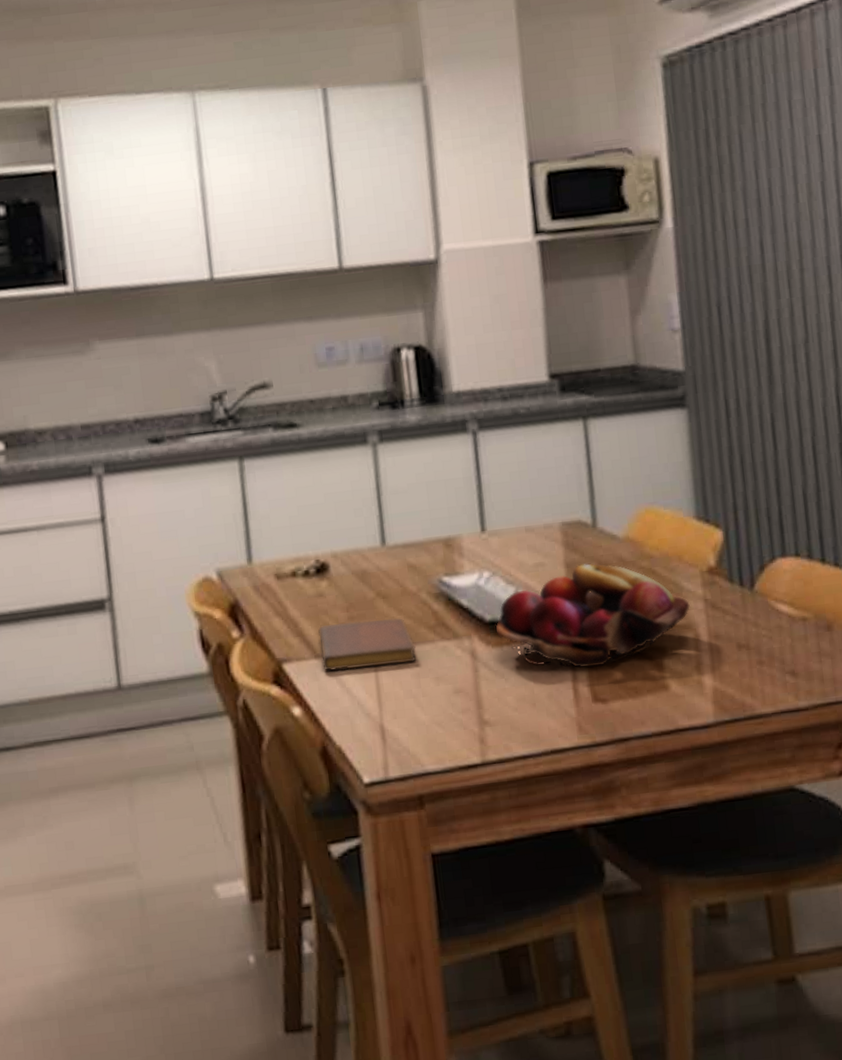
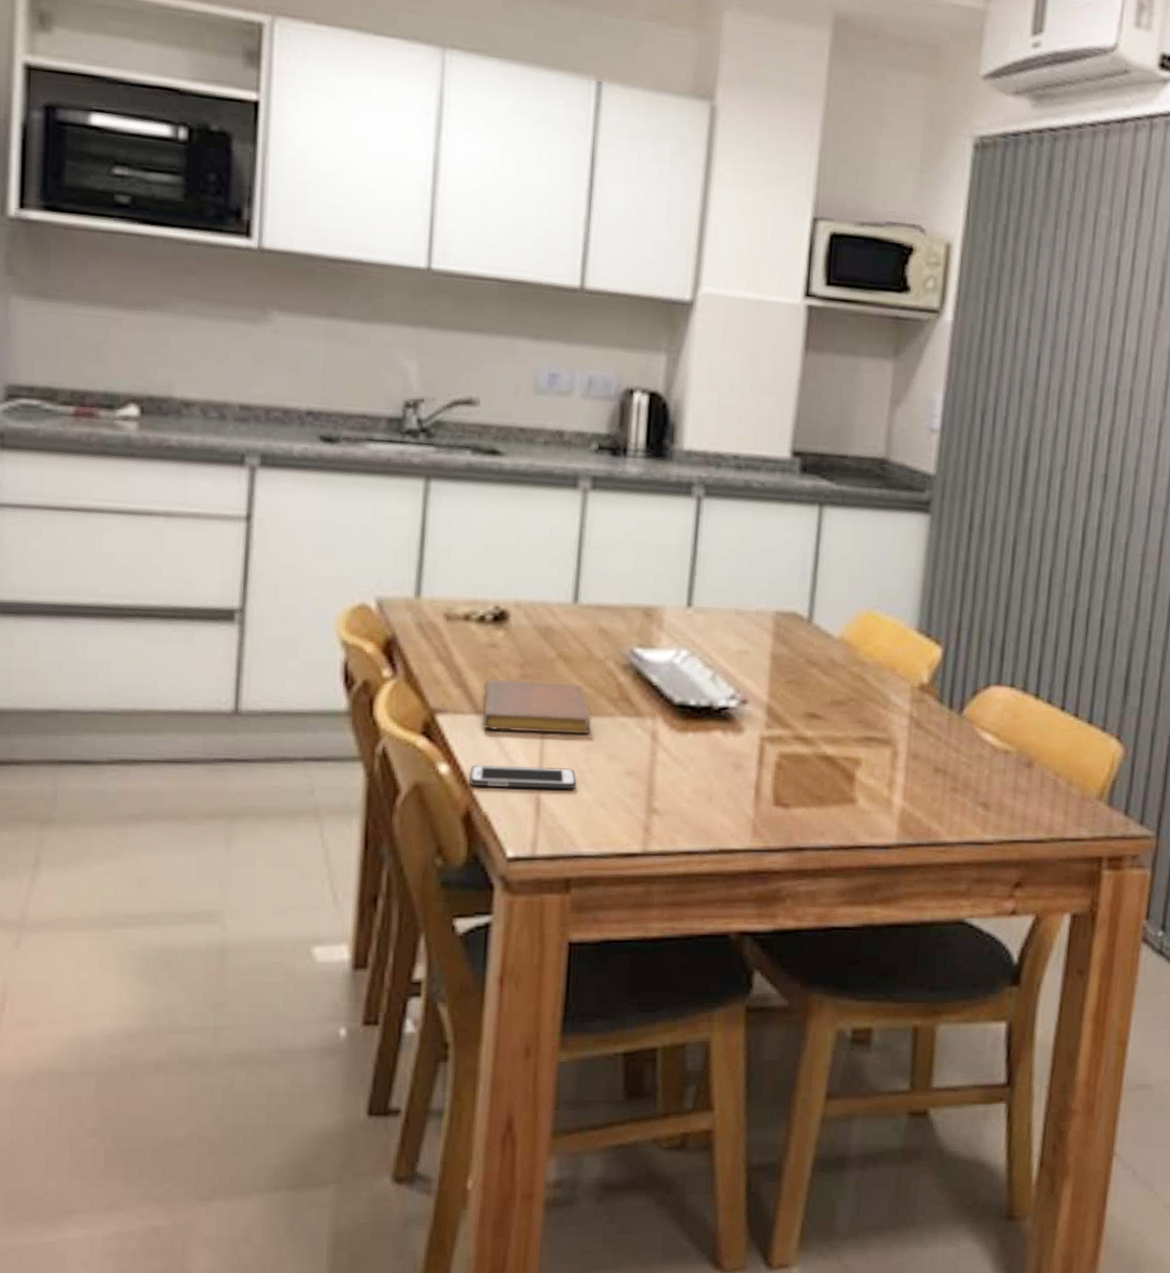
cell phone: none [319,695,413,723] -> present [469,765,577,790]
fruit basket: present [496,563,690,668] -> none [684,659,894,768]

